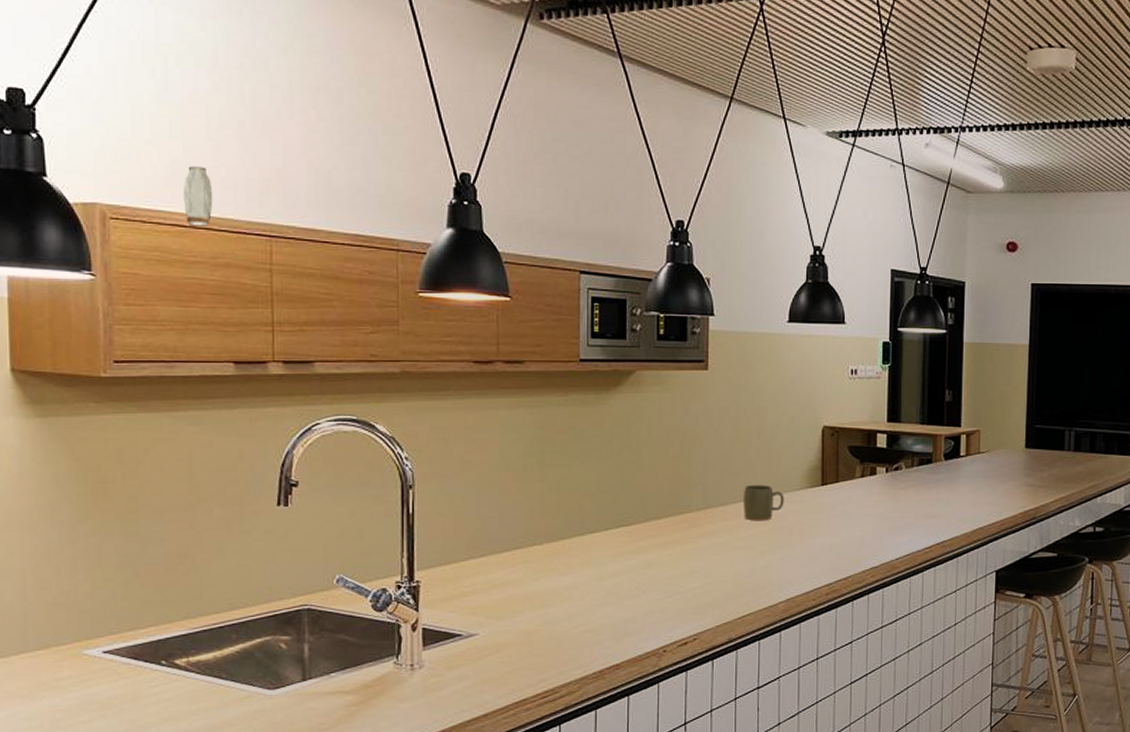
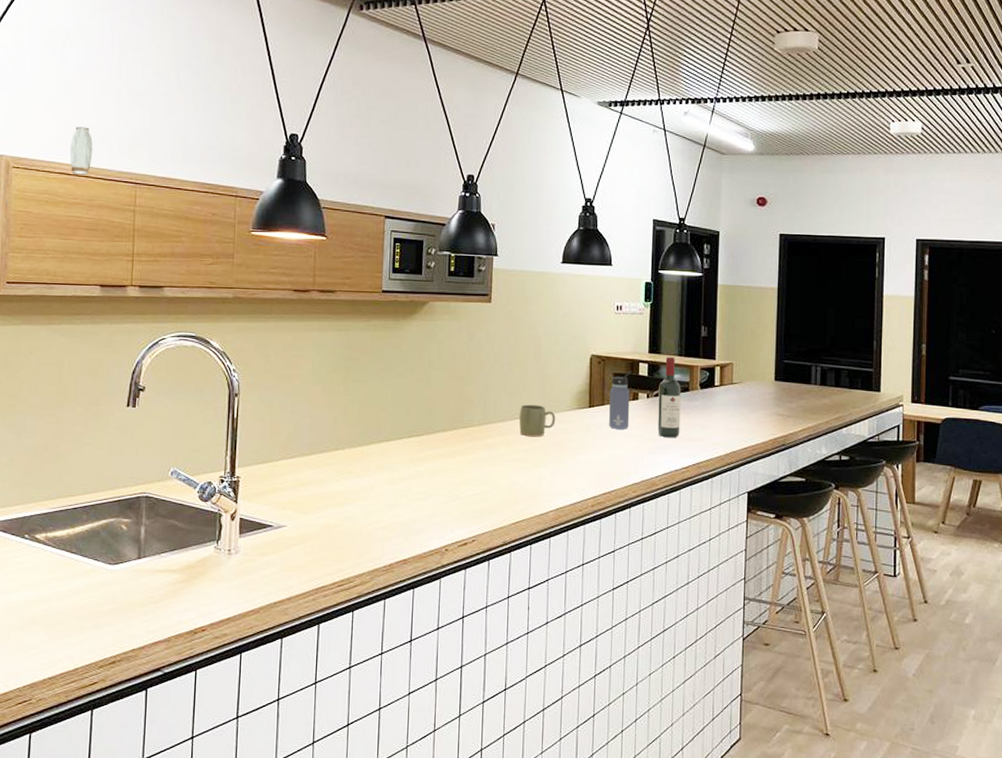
water bottle: none [844,442,869,508] -> present [609,371,632,429]
wine bottle: none [898,425,924,515] -> present [658,356,681,437]

